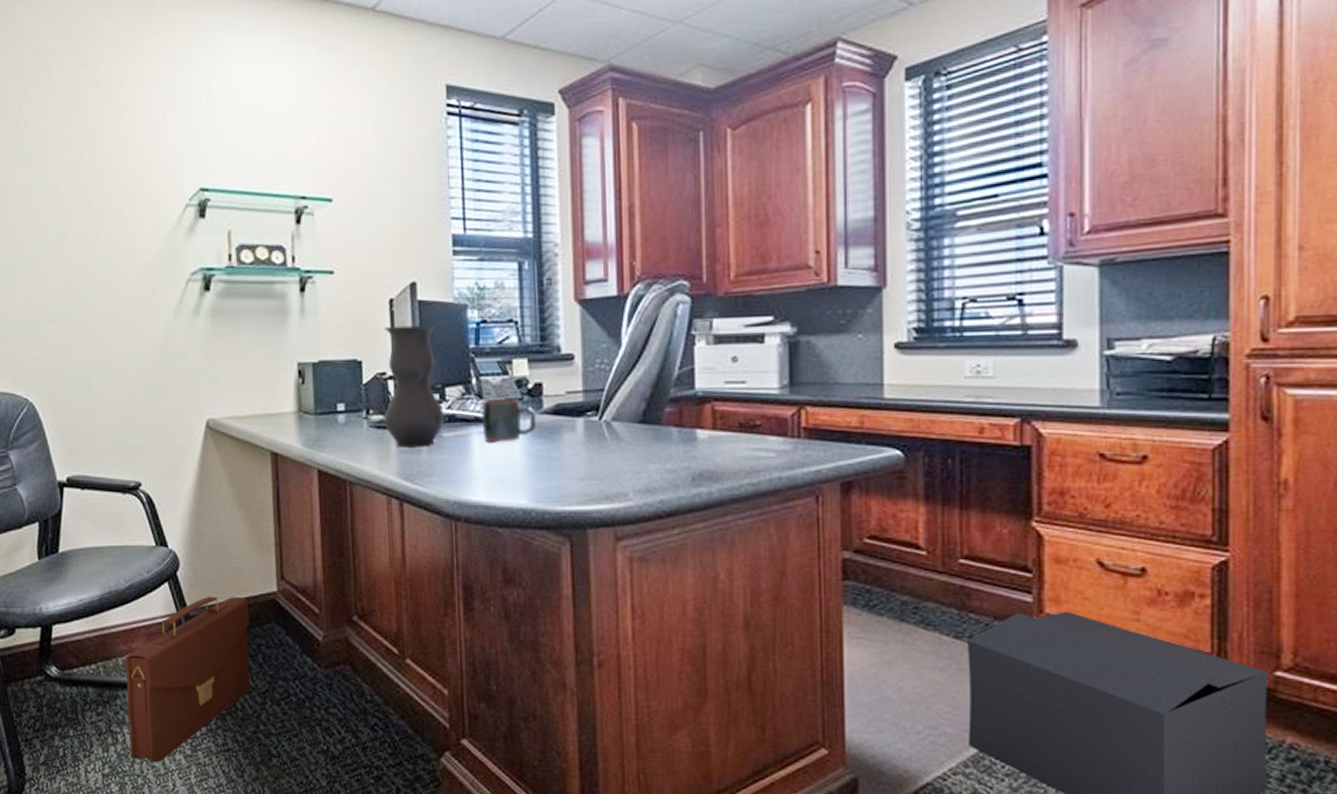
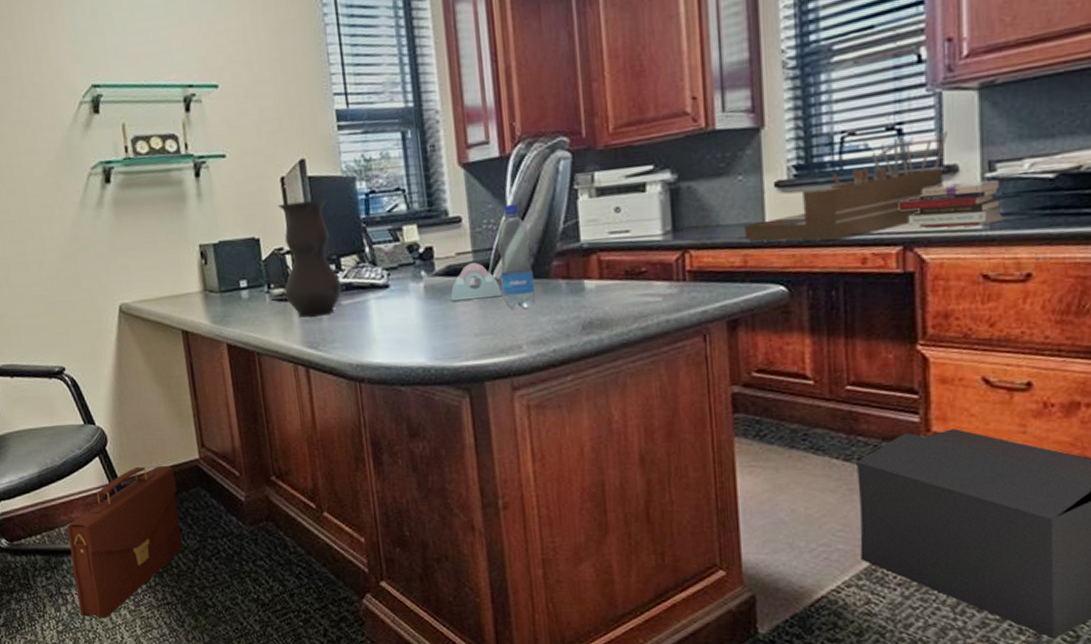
mug: present [481,399,536,443] -> none [376,263,430,307]
tape dispenser: none [558,403,610,442] -> present [451,263,501,301]
bottle: none [610,345,646,456] -> present [497,203,536,311]
desk organizer: none [862,305,1067,407] -> present [744,131,947,241]
books: none [1017,357,1122,404] -> present [898,180,1004,228]

